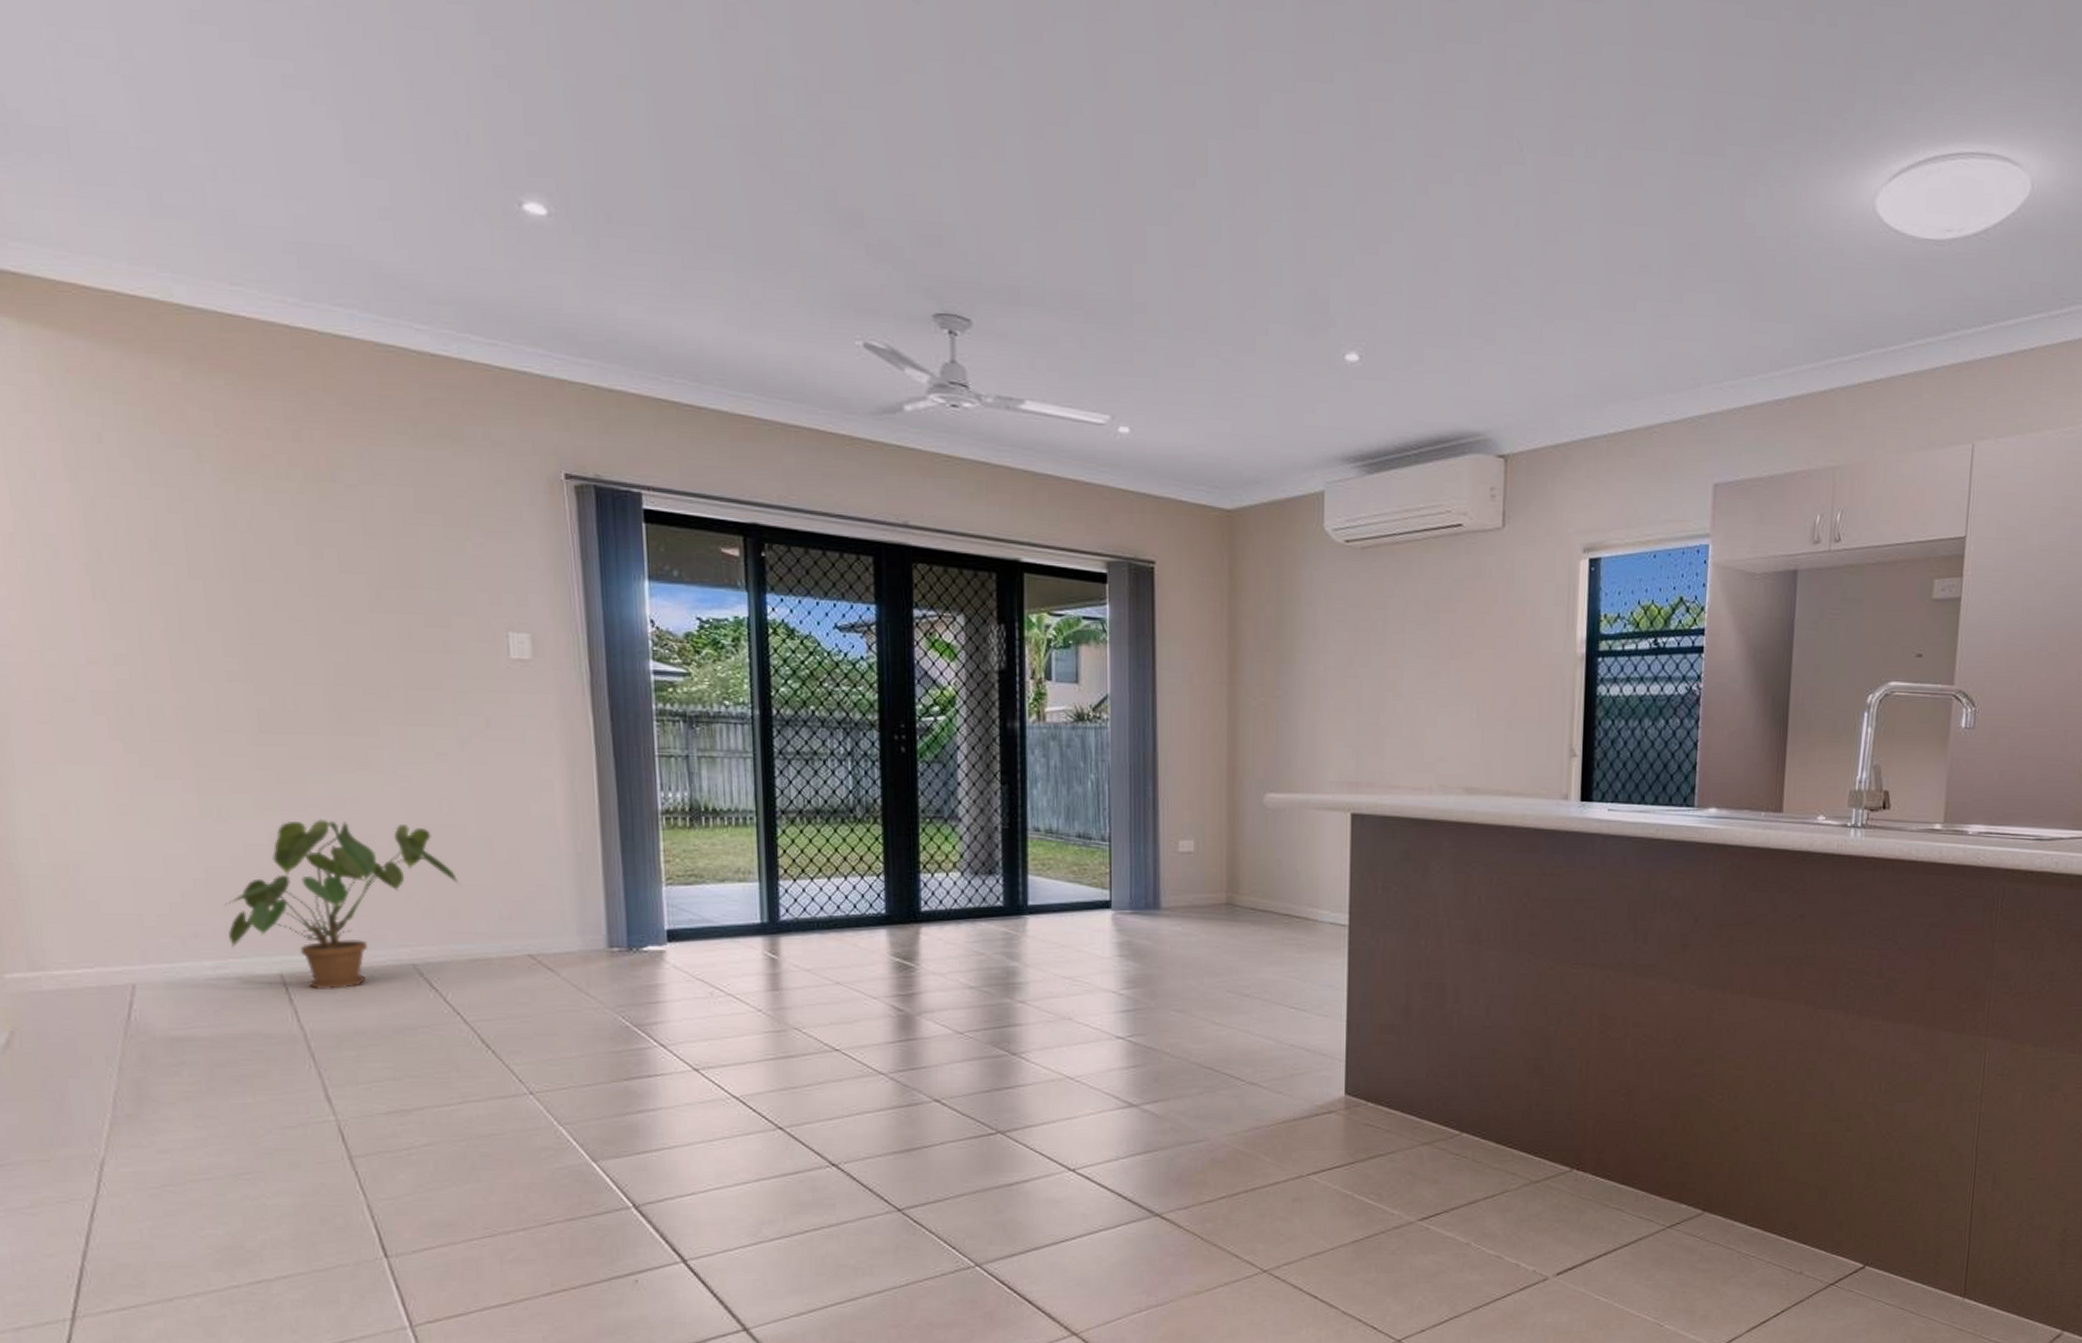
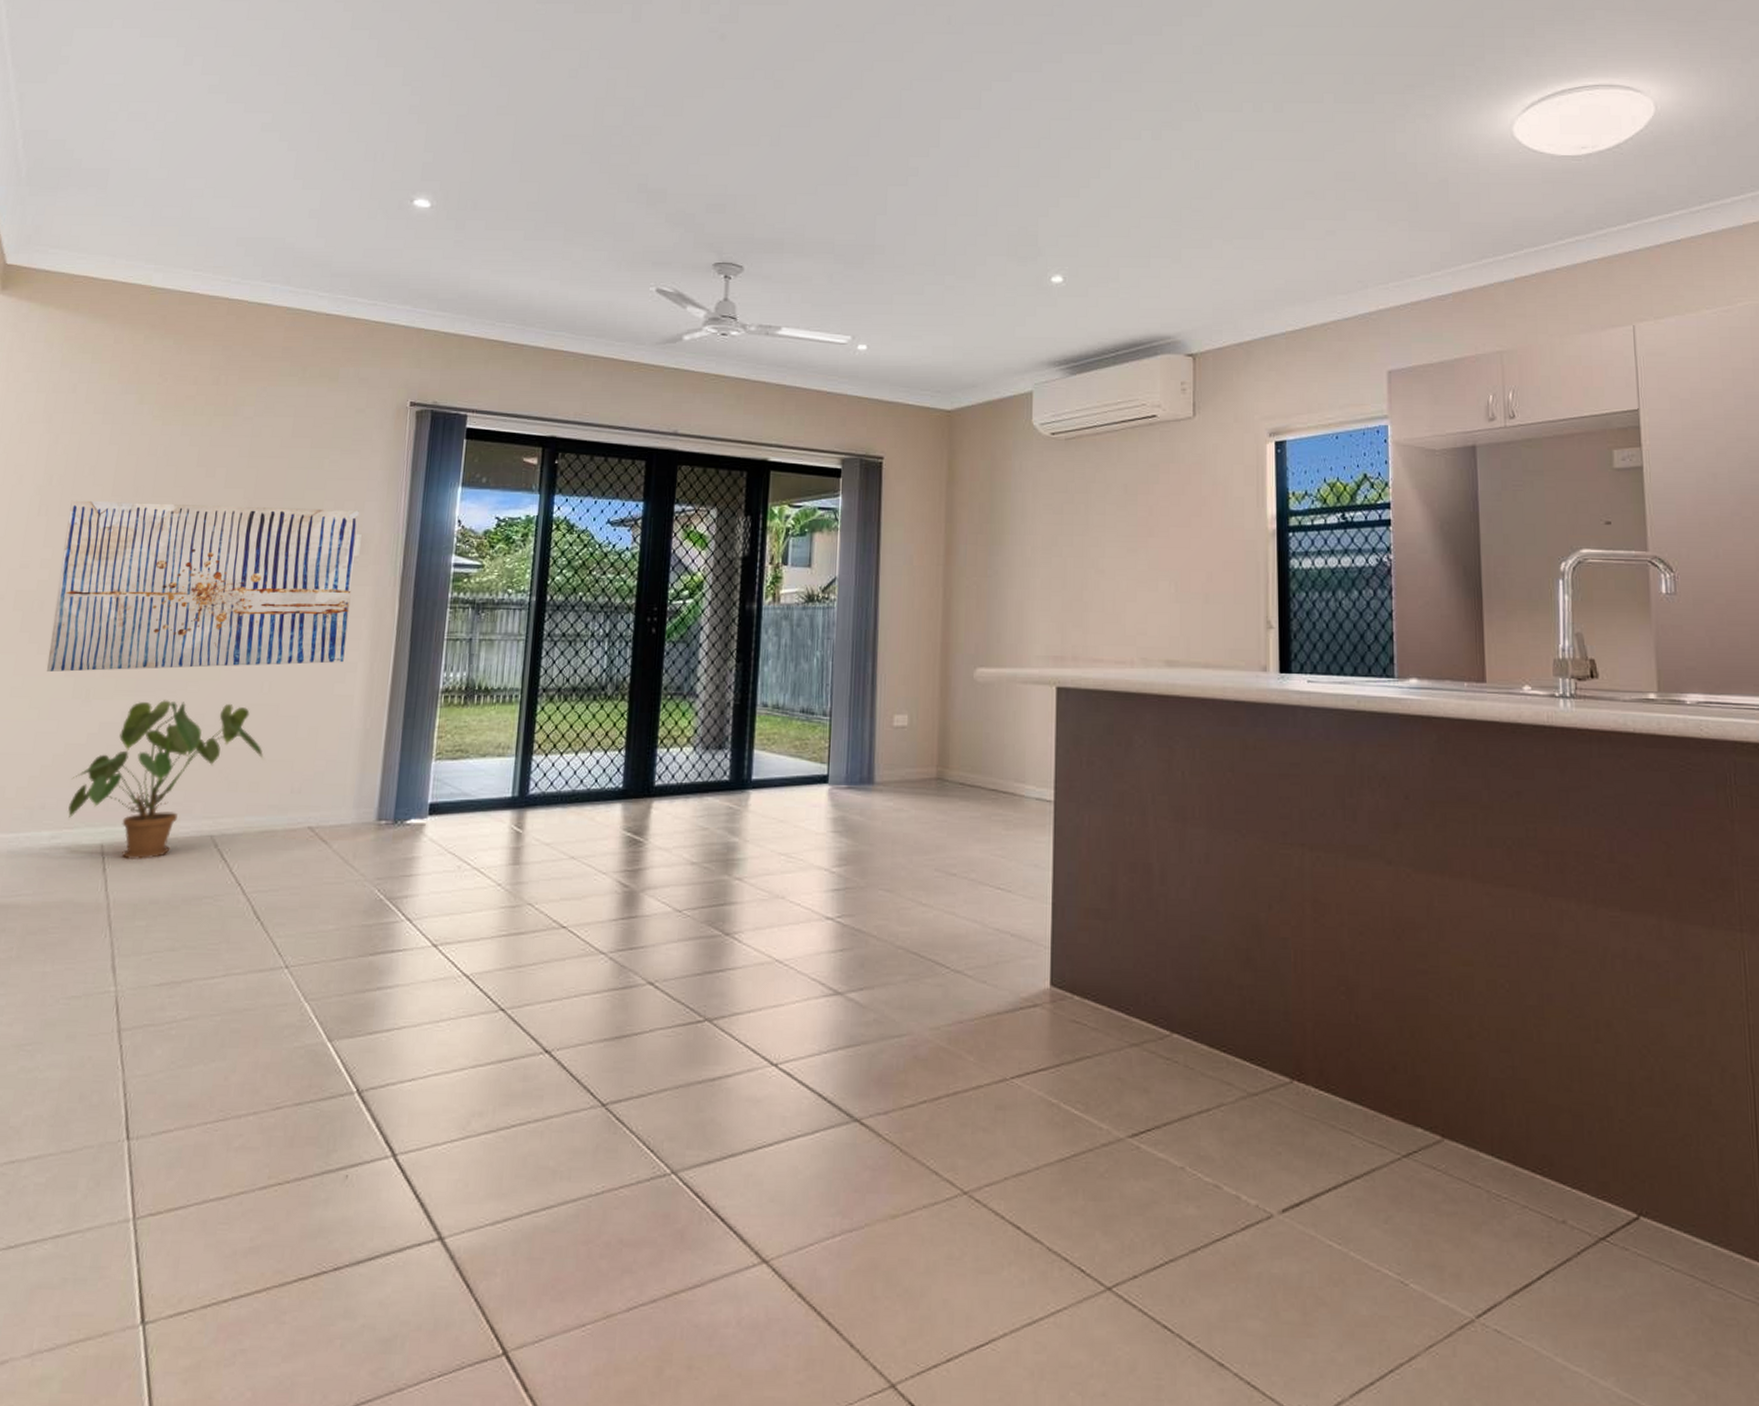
wall art: none [135,582,536,788] -> present [46,500,360,673]

